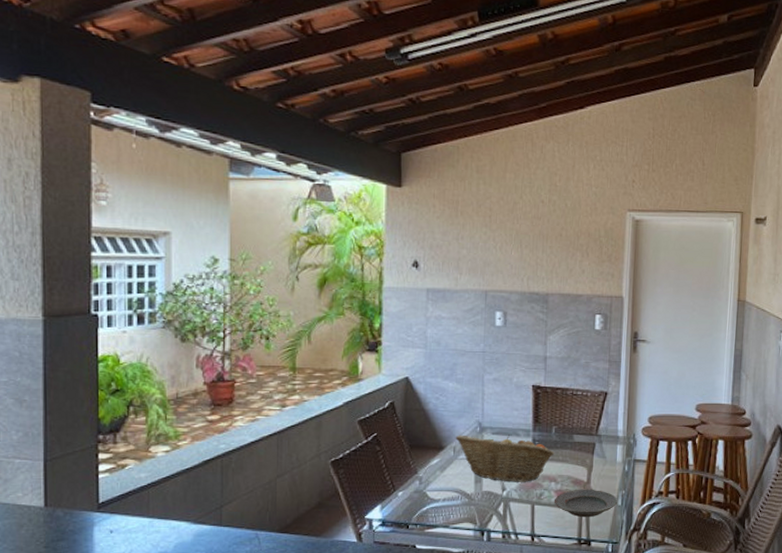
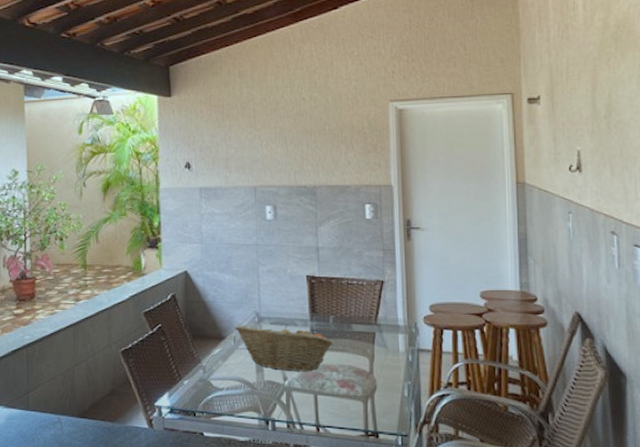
plate: present [555,489,618,518] -> none [338,379,404,409]

